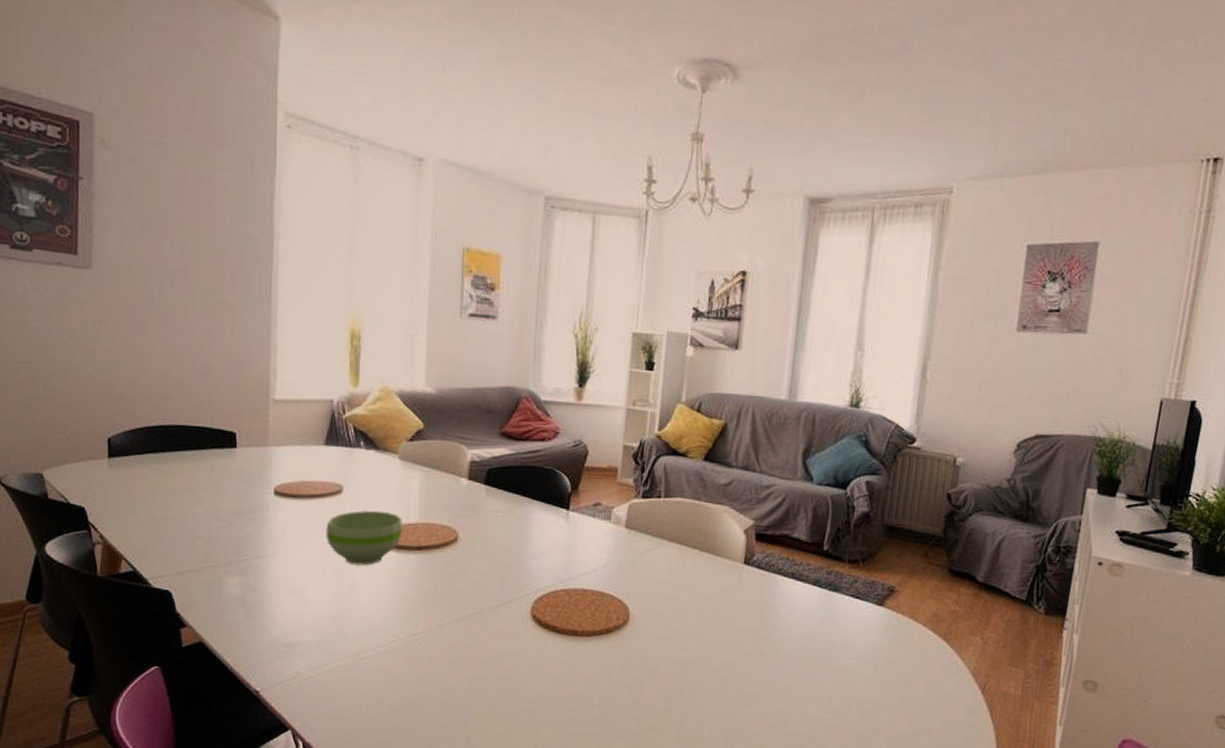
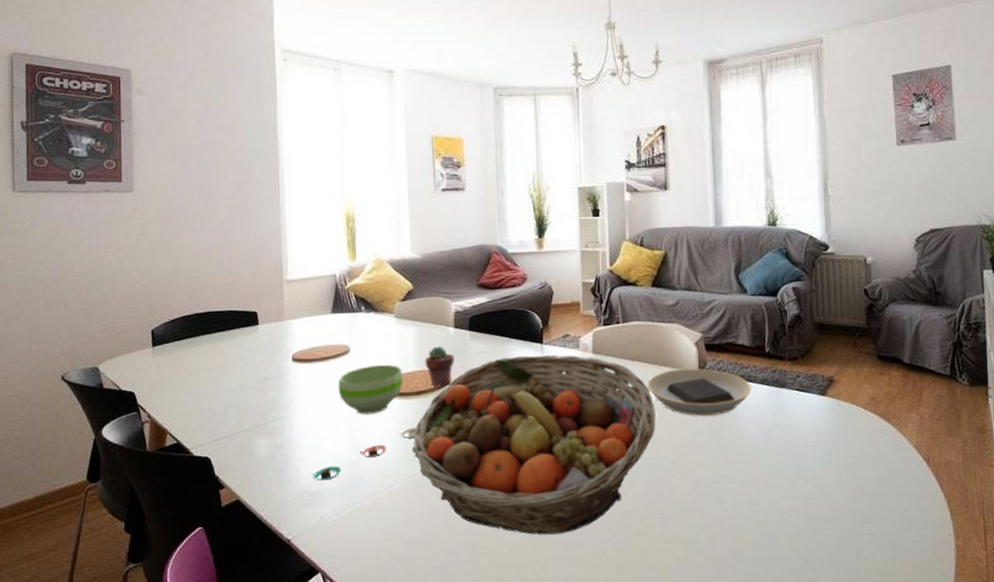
plate: none [288,585,413,632] -> present [311,427,416,481]
fruit basket: none [405,520,689,720] -> present [411,355,656,535]
potted succulent: none [430,497,464,545] -> present [425,346,454,387]
plate: none [683,557,801,613] -> present [647,368,752,416]

